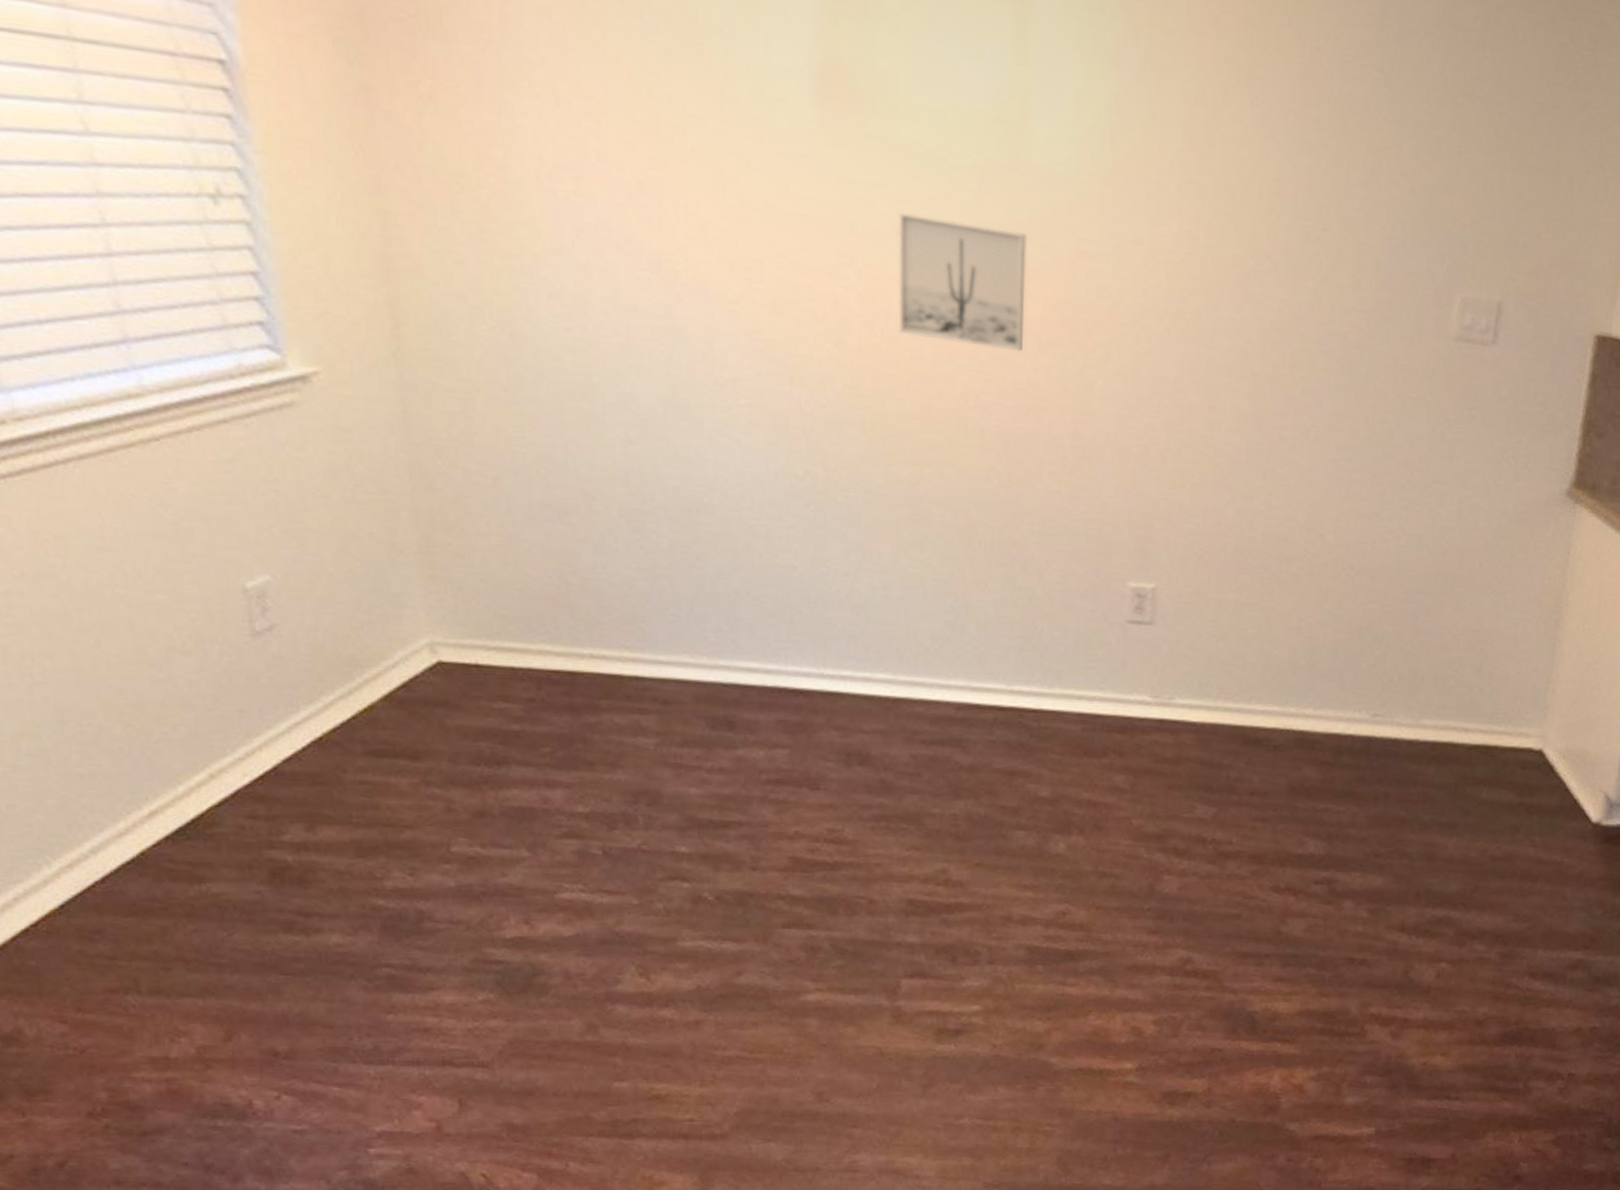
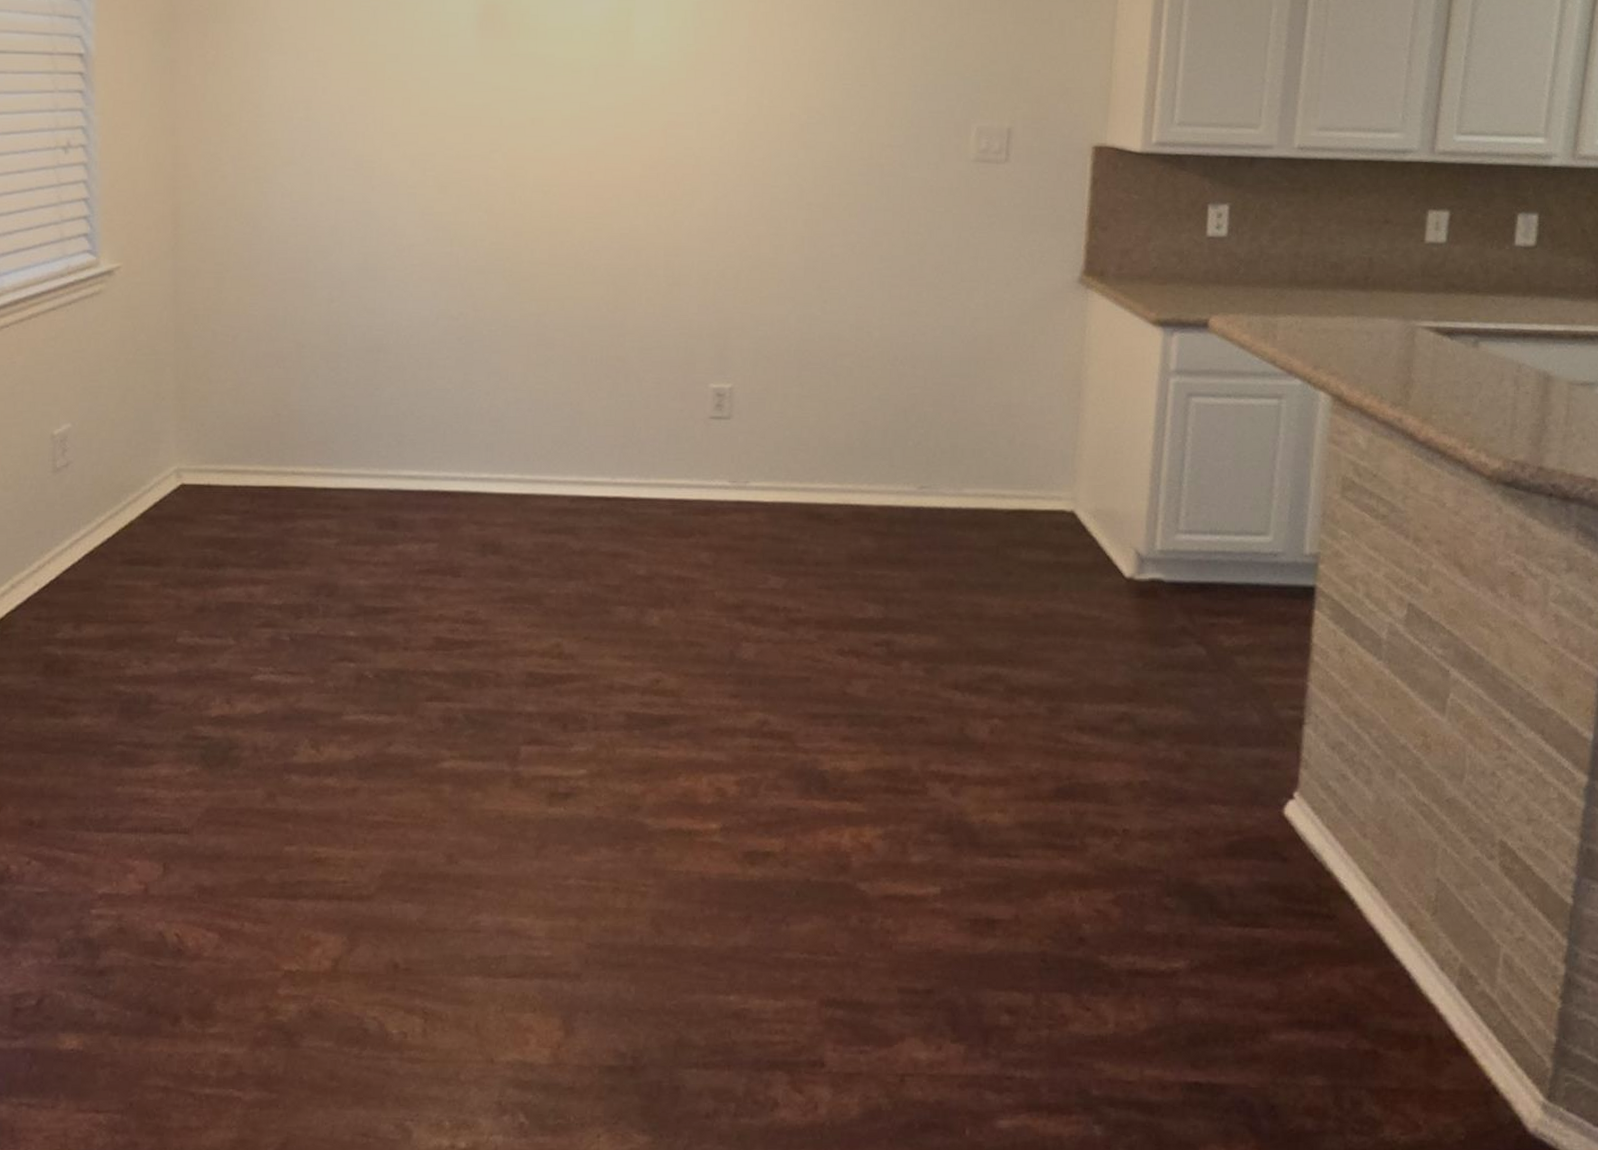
wall art: present [897,212,1026,352] -> none [533,107,630,204]

